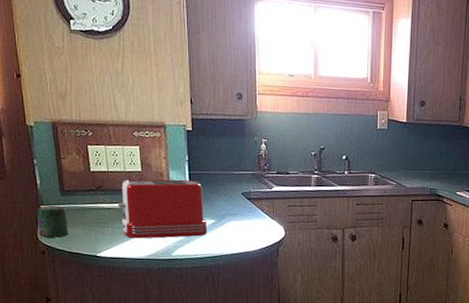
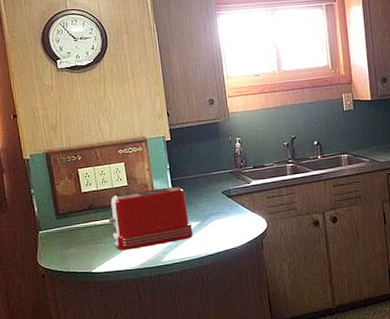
jar: present [37,205,69,238] -> none [36,229,66,261]

